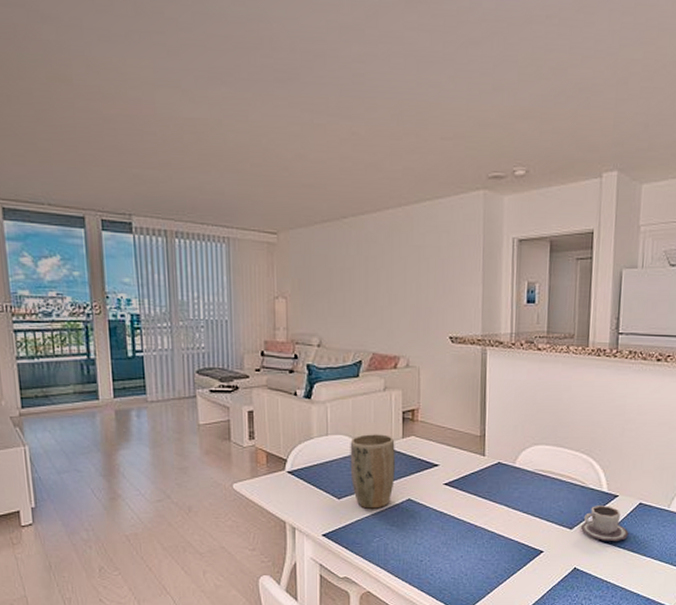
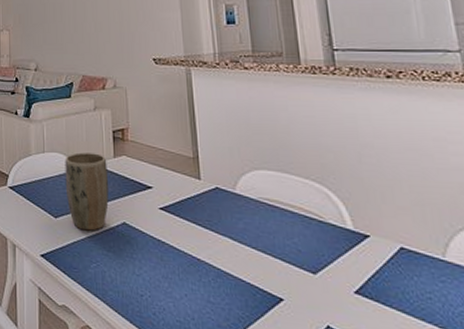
cup: present [581,506,629,541] -> none [327,246,395,296]

